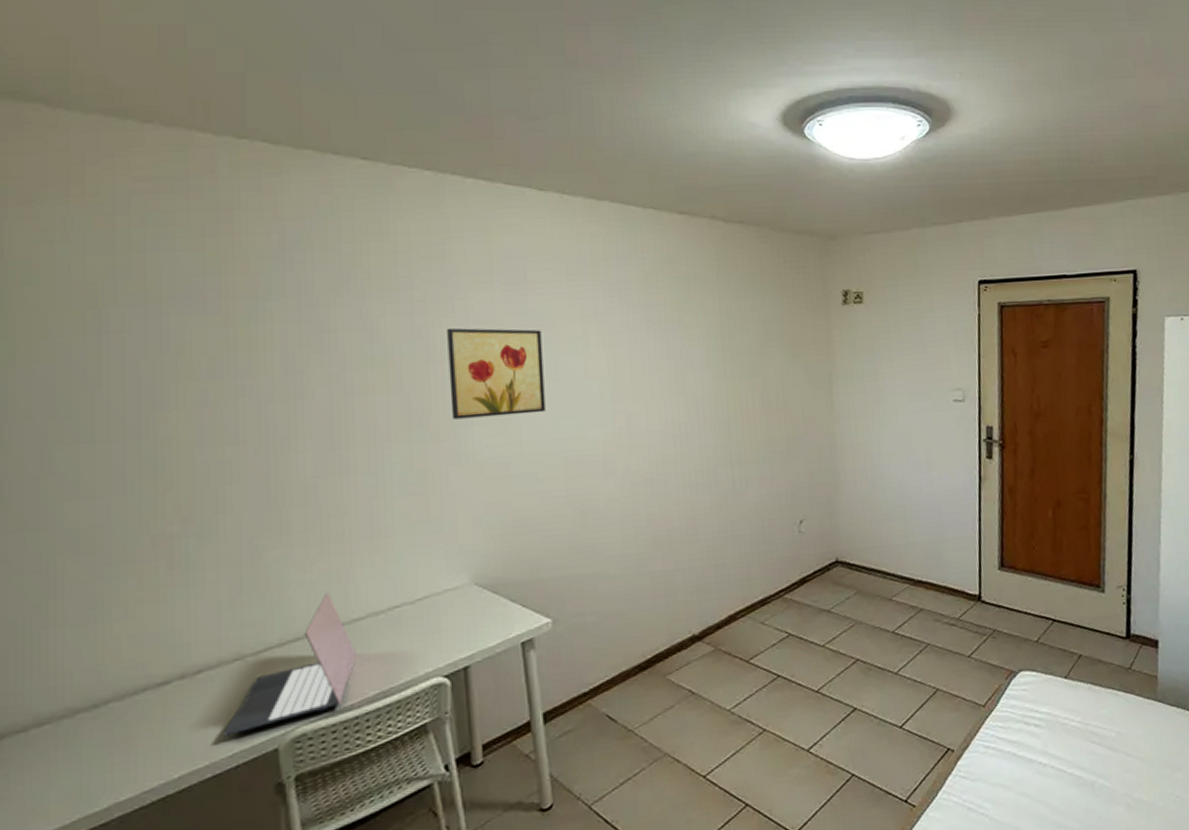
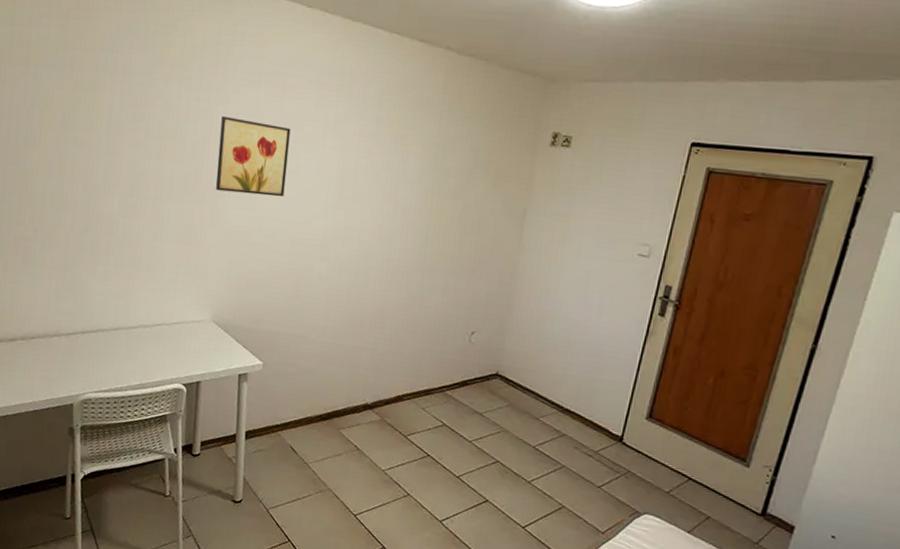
laptop: present [221,592,356,737] -> none [41,302,129,387]

